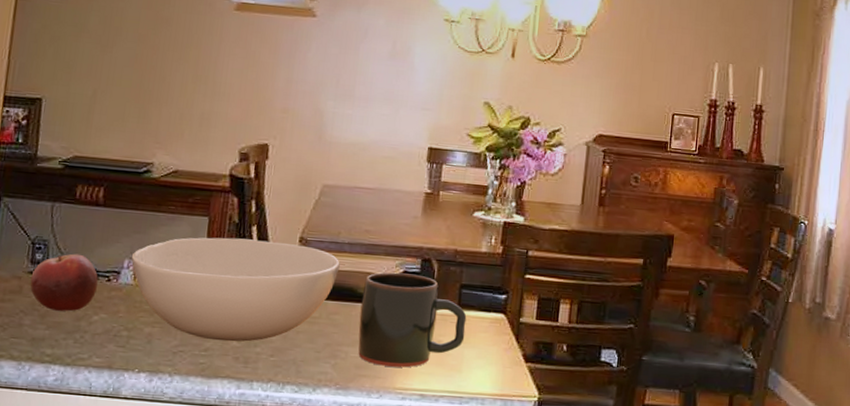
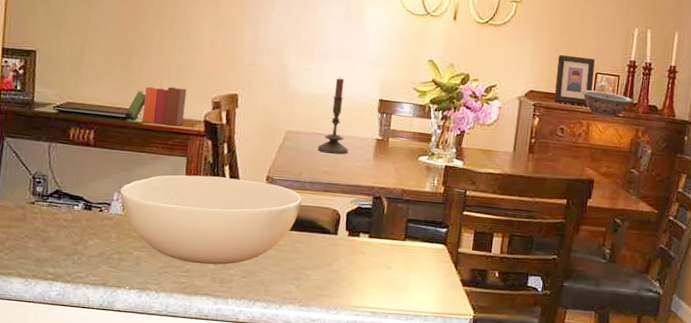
fruit: present [30,253,98,312] -> none [32,187,92,237]
books: none [138,136,211,182] -> present [124,86,187,126]
candle: none [358,122,393,211] -> present [317,77,348,154]
mug: present [358,272,467,368] -> none [318,207,412,289]
picture frame: none [626,94,671,151] -> present [554,55,595,106]
decorative bowl: none [656,133,716,165] -> present [580,89,634,118]

